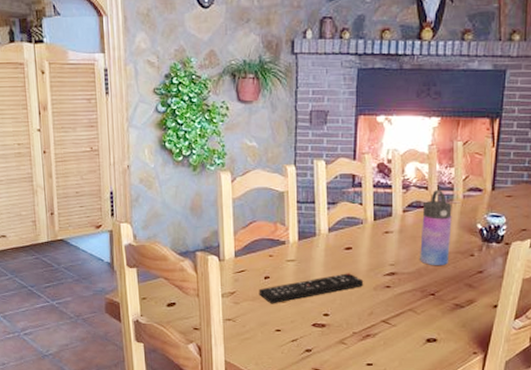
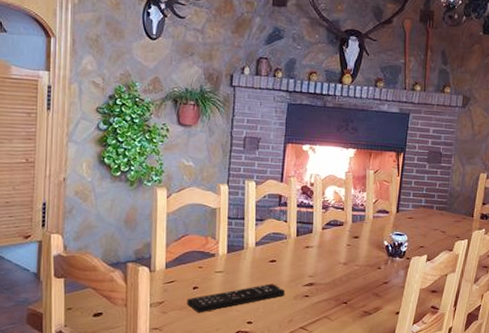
water bottle: present [420,190,452,266] -> none [335,211,364,278]

